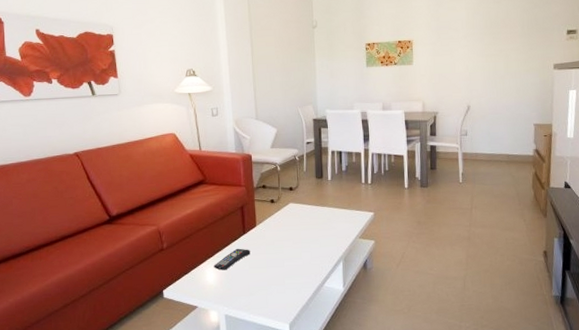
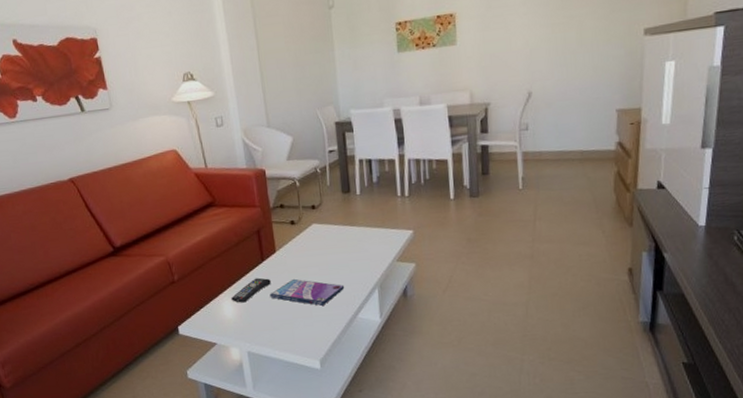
video game case: none [248,251,314,275] -> present [270,279,345,306]

